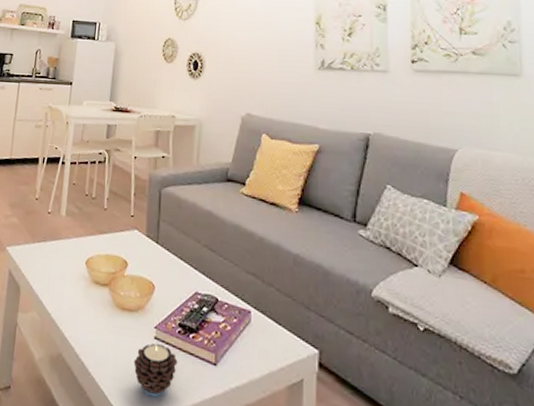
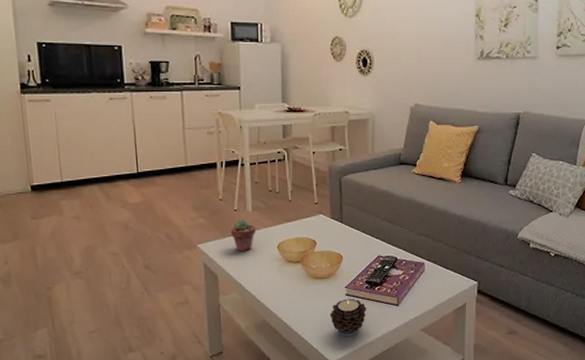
potted succulent: none [41,224,67,263] -> present [231,220,256,252]

